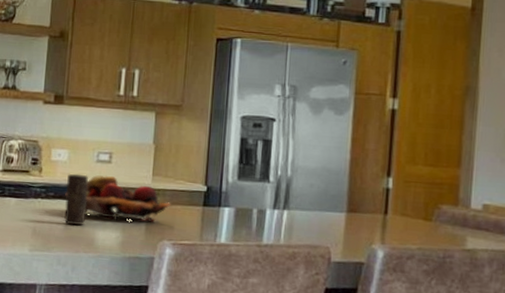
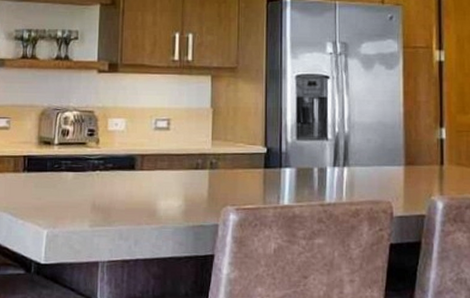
candle: present [64,173,88,226] -> none [124,142,147,197]
fruit basket: present [65,175,172,222] -> none [124,143,233,189]

